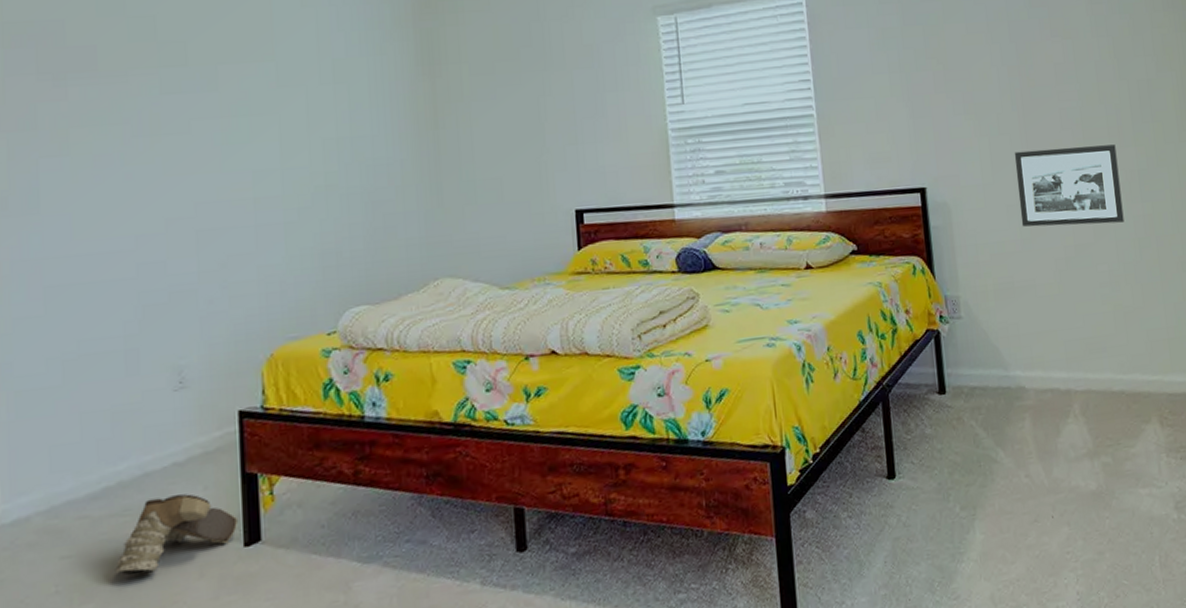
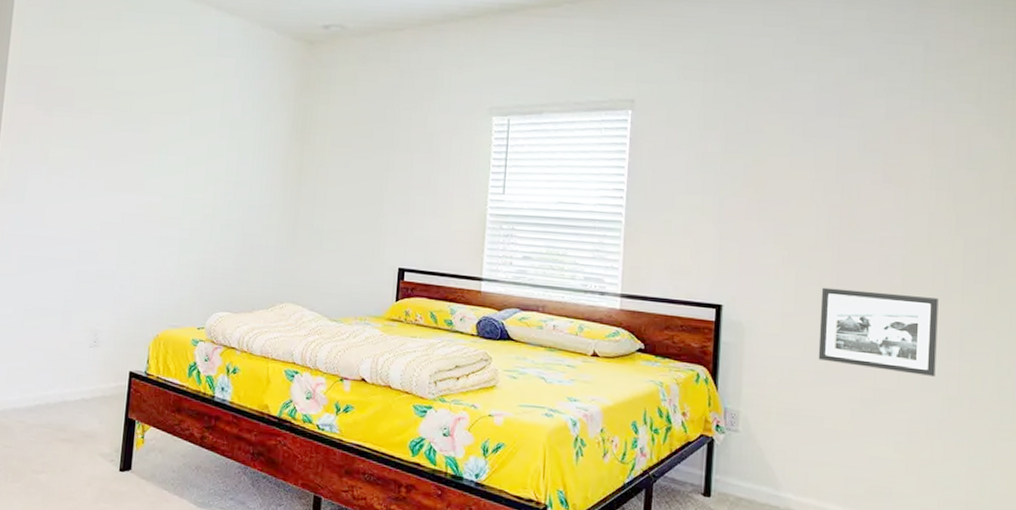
boots: present [115,494,237,576] -> none [36,420,118,473]

